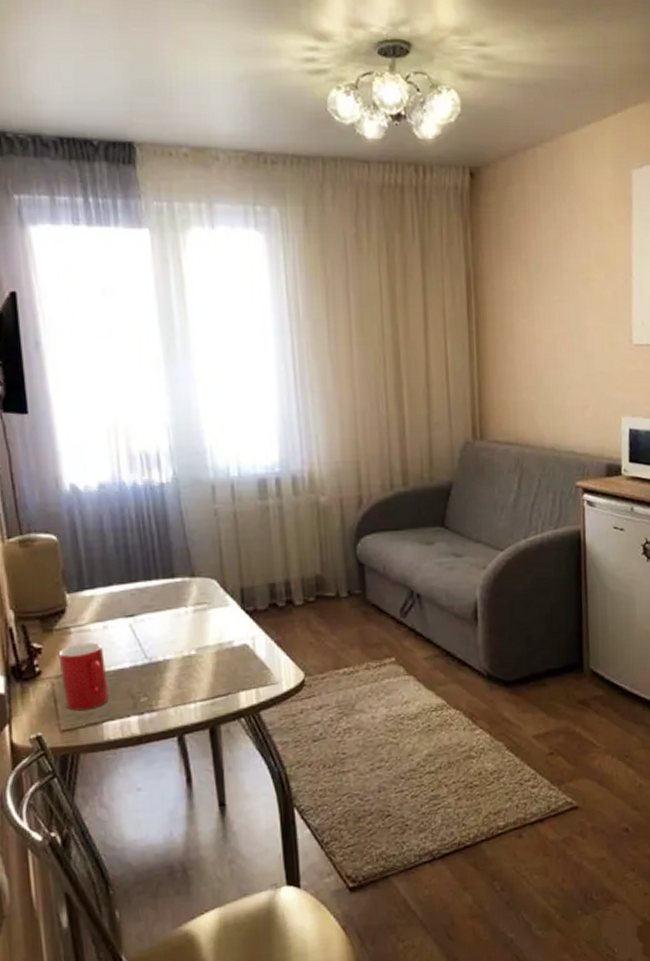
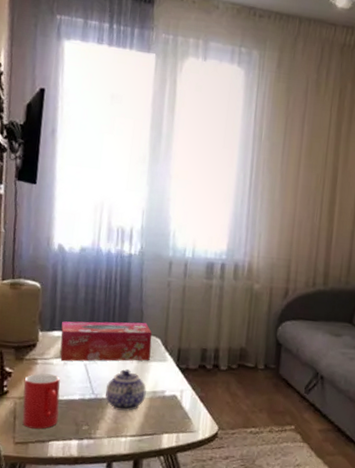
tissue box: none [92,563,208,625] -> present [60,321,152,362]
teapot: none [160,623,211,673] -> present [104,369,146,411]

